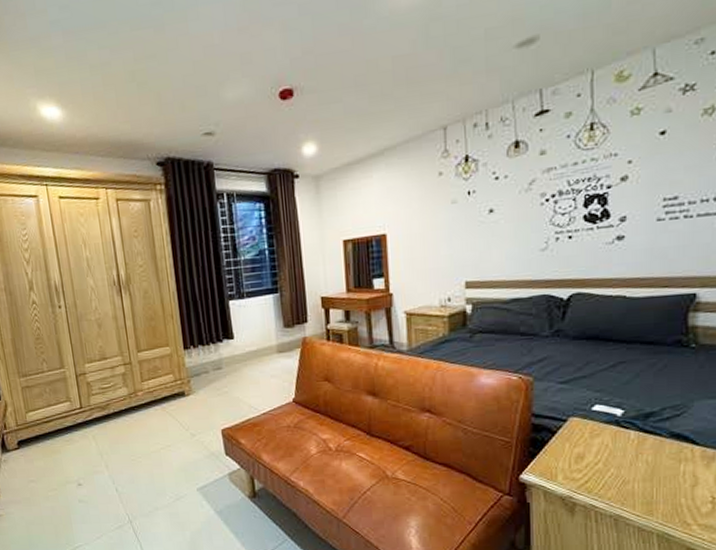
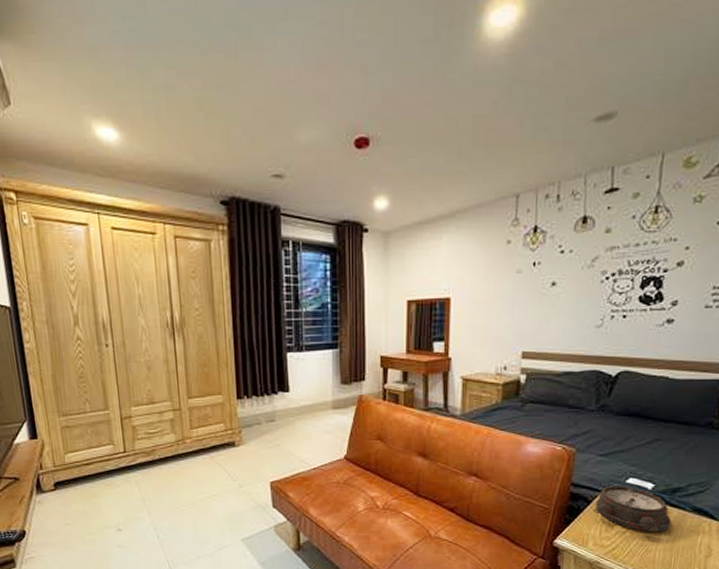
alarm clock: none [558,413,648,462] -> present [592,486,672,532]

